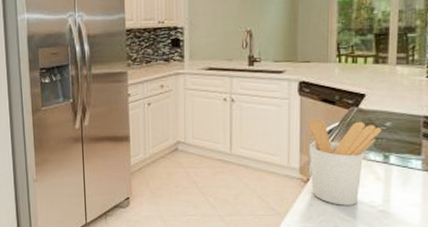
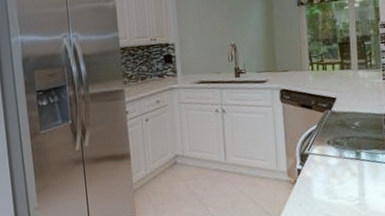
utensil holder: present [307,118,381,206] -> none [290,122,352,203]

